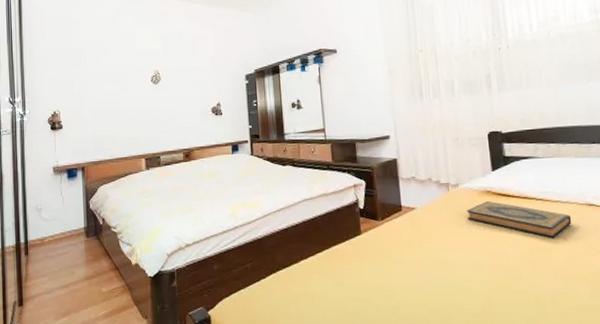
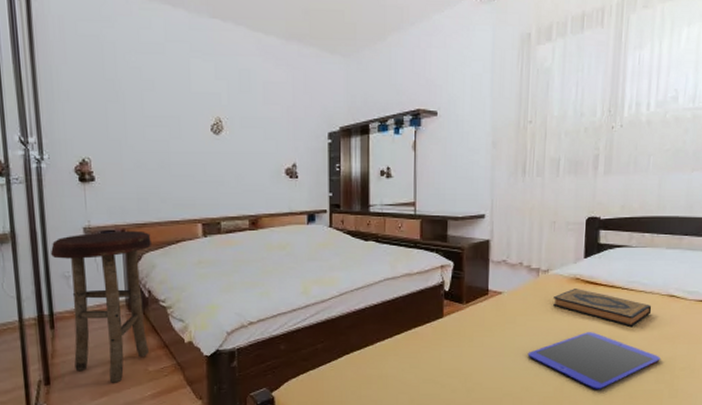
stool: none [27,167,106,304] -> present [50,230,153,383]
tablet: none [449,245,592,307] -> present [527,332,660,390]

